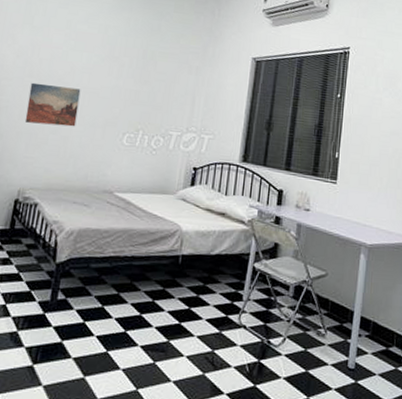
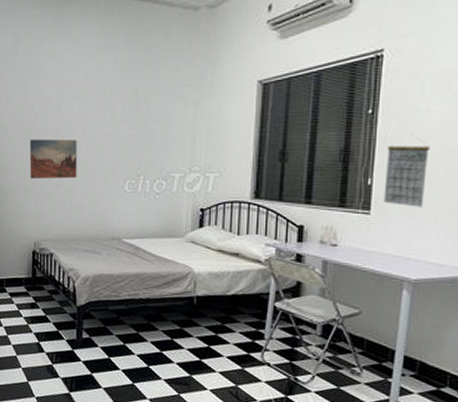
calendar: none [347,124,382,181] -> present [383,140,430,207]

